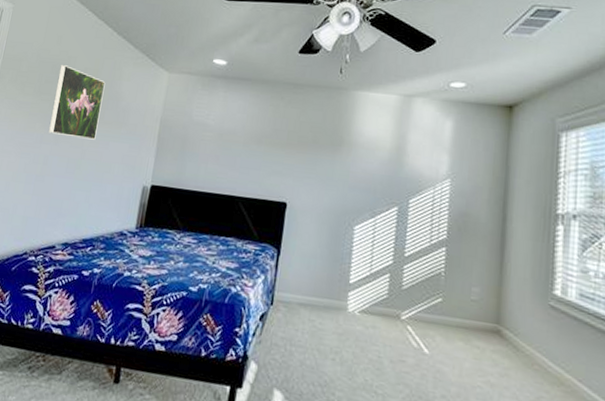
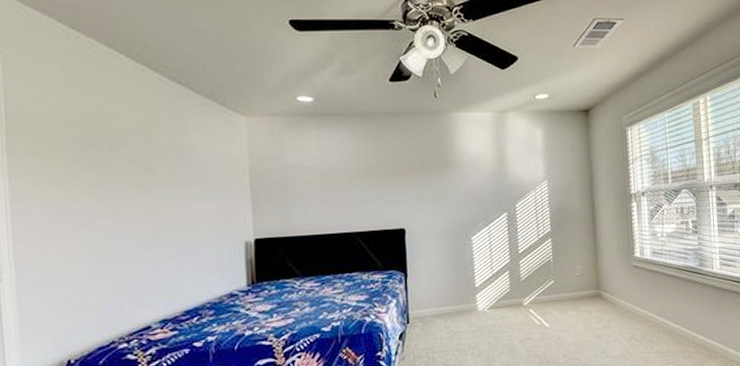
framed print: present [49,65,106,140] -> none [98,123,172,205]

